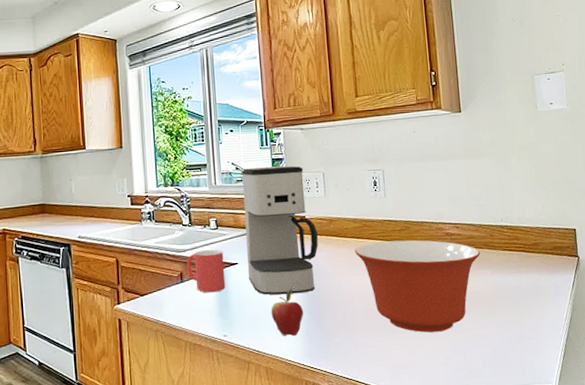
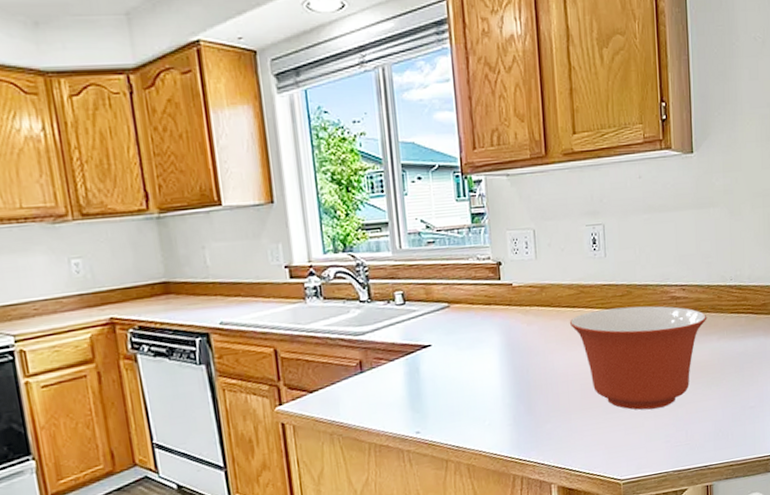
mug: present [187,249,226,293] -> none [367,329,417,383]
coffee maker: present [241,166,319,295] -> none [433,222,528,381]
fruit: present [271,287,303,336] -> none [472,369,511,427]

